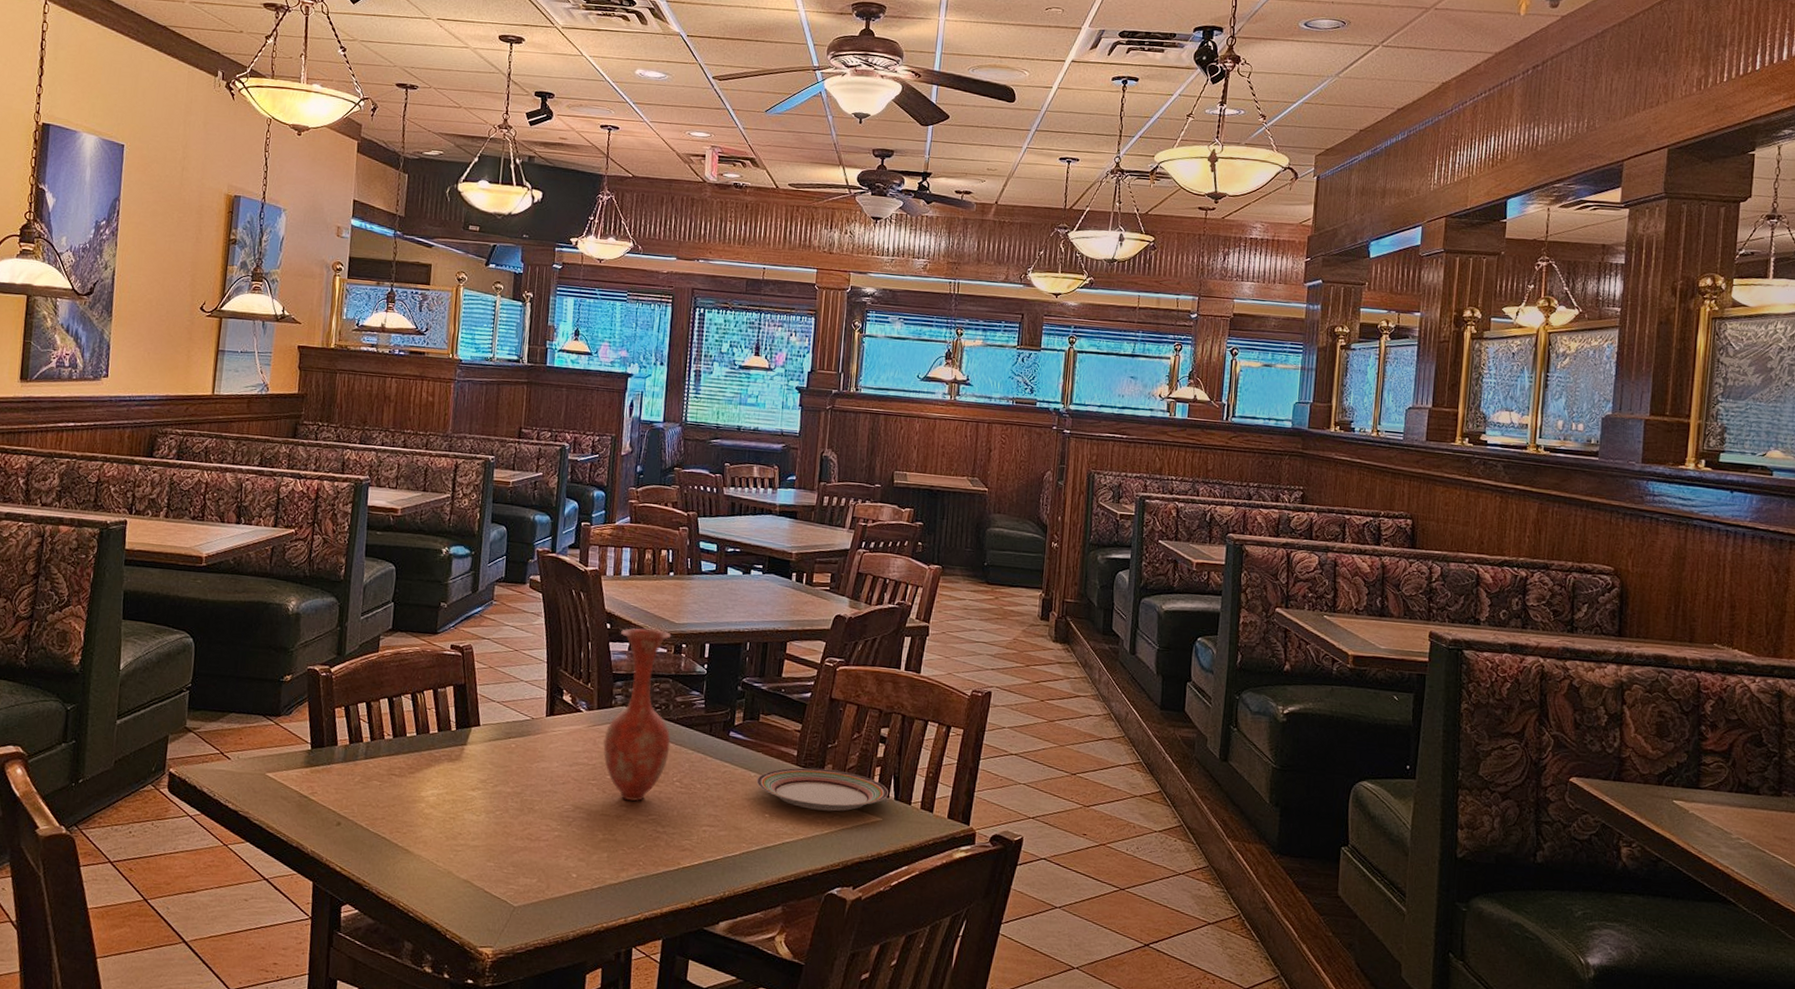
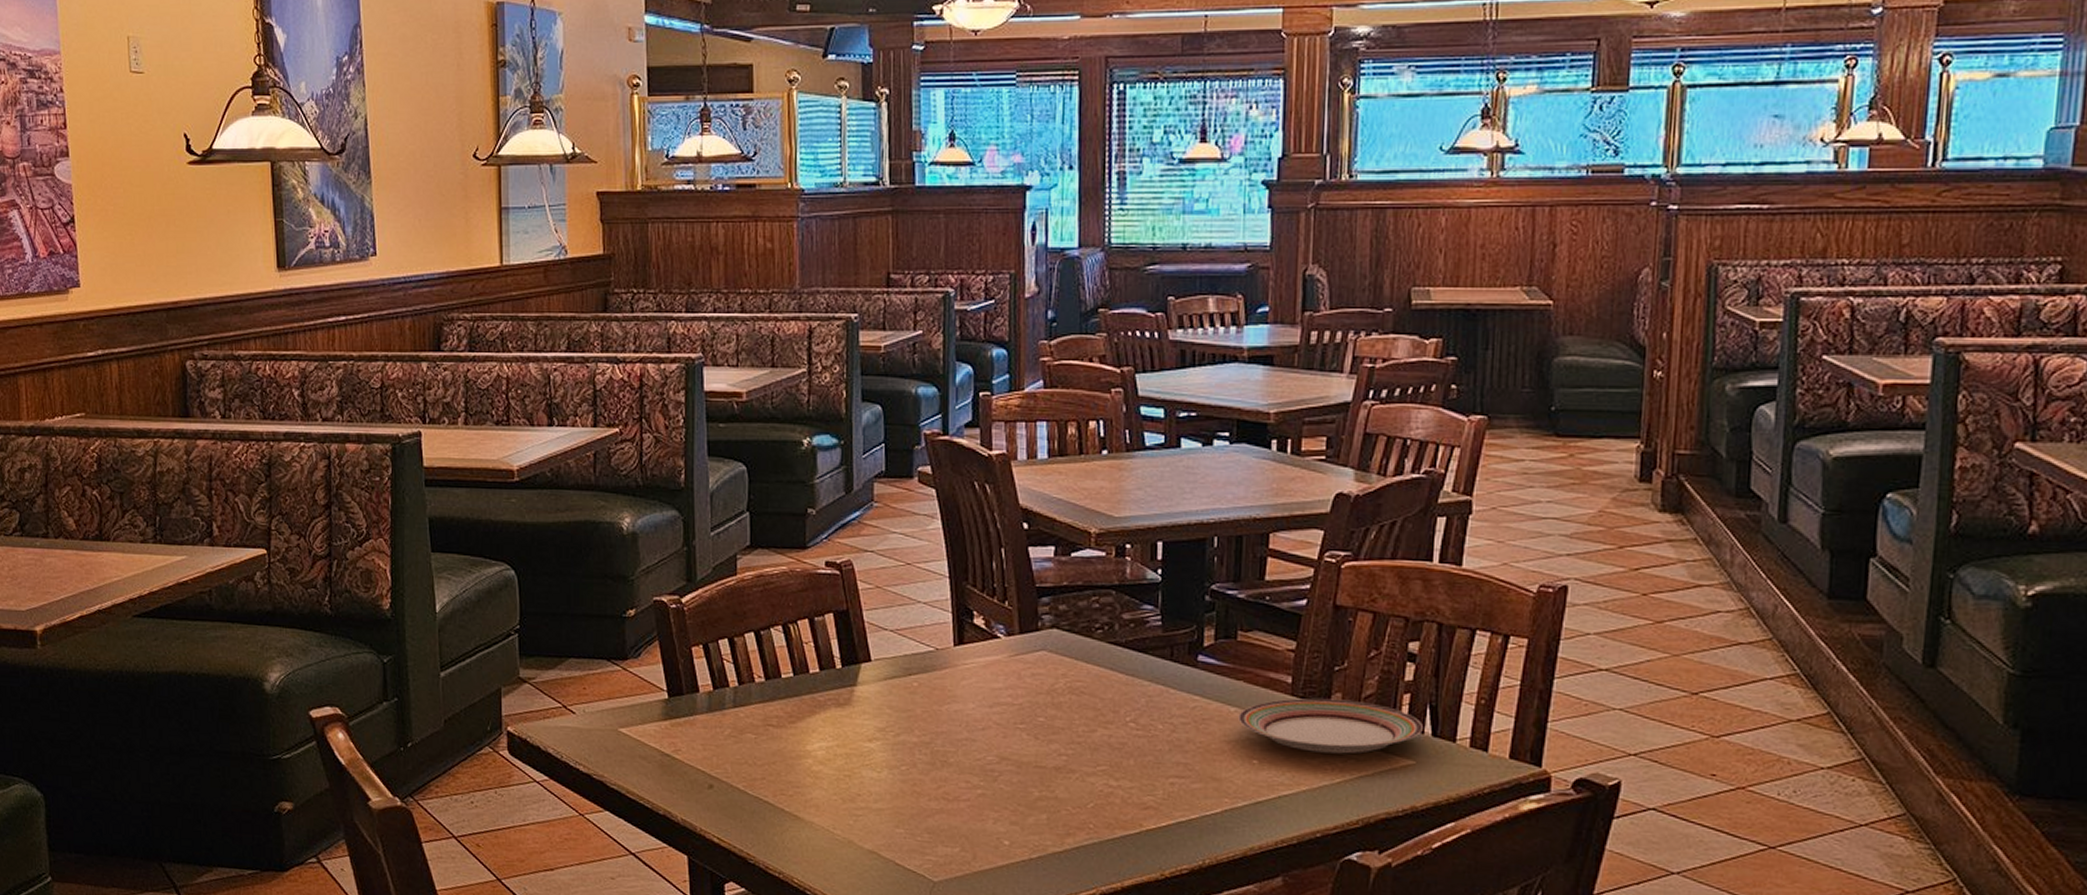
vase: present [603,628,672,801] -> none [1031,526,1119,748]

